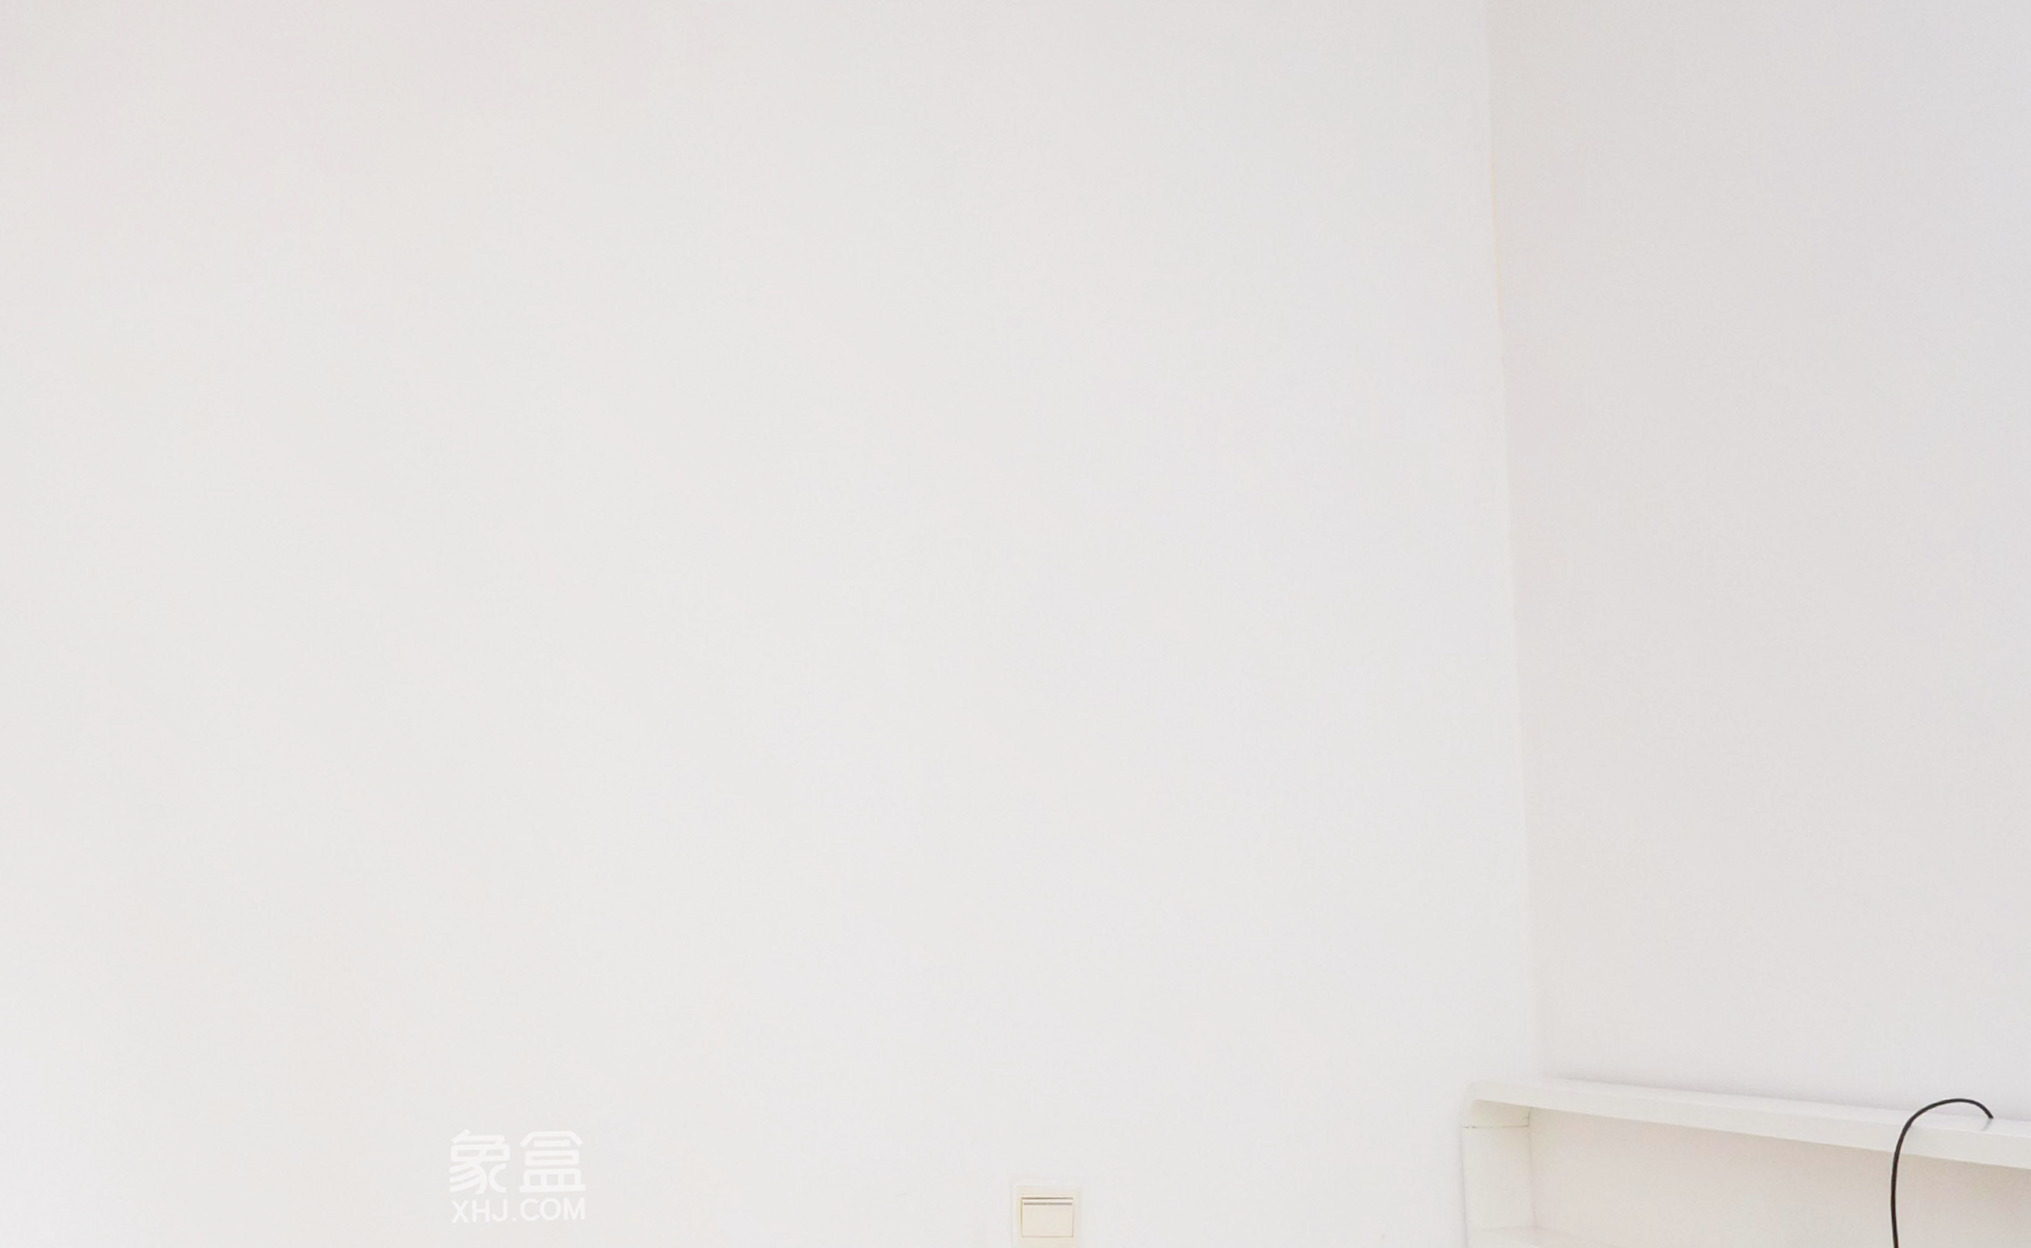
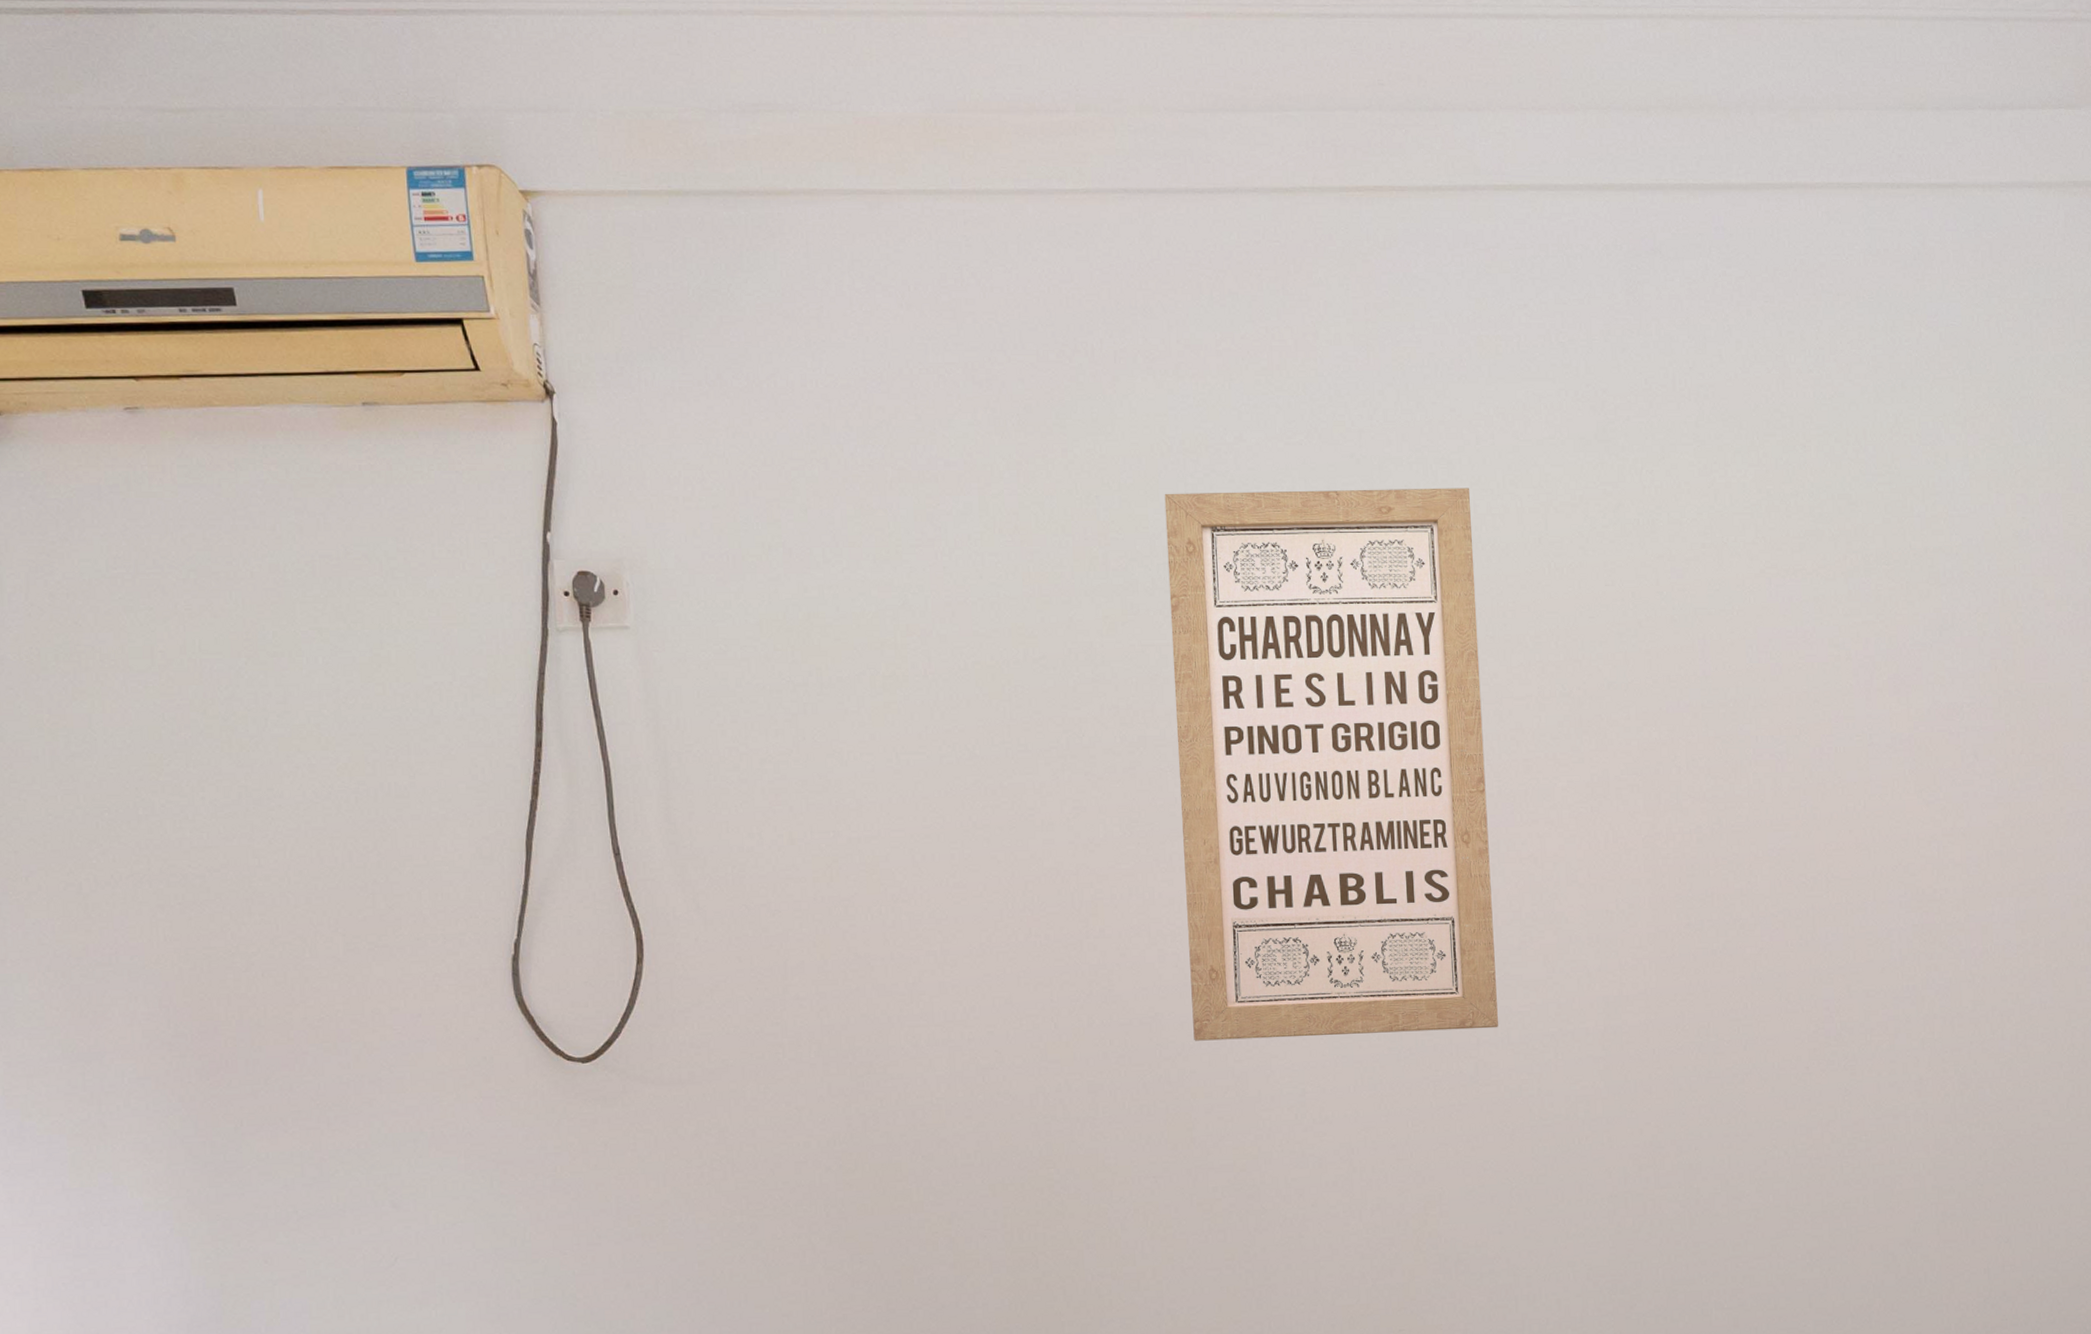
wall art: none [488,231,812,793] -> present [1164,488,1498,1041]

